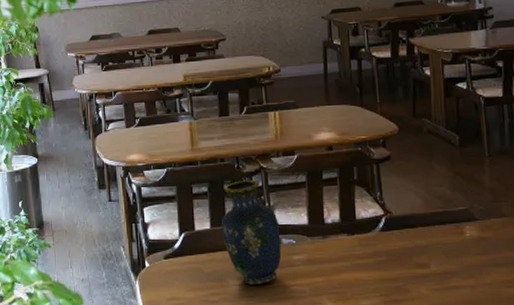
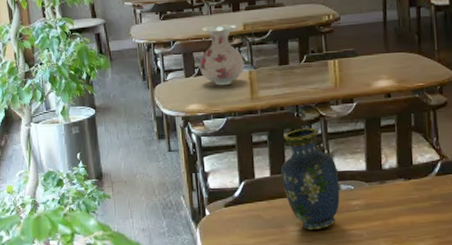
vase: none [140,75,185,137] -> present [199,24,245,86]

